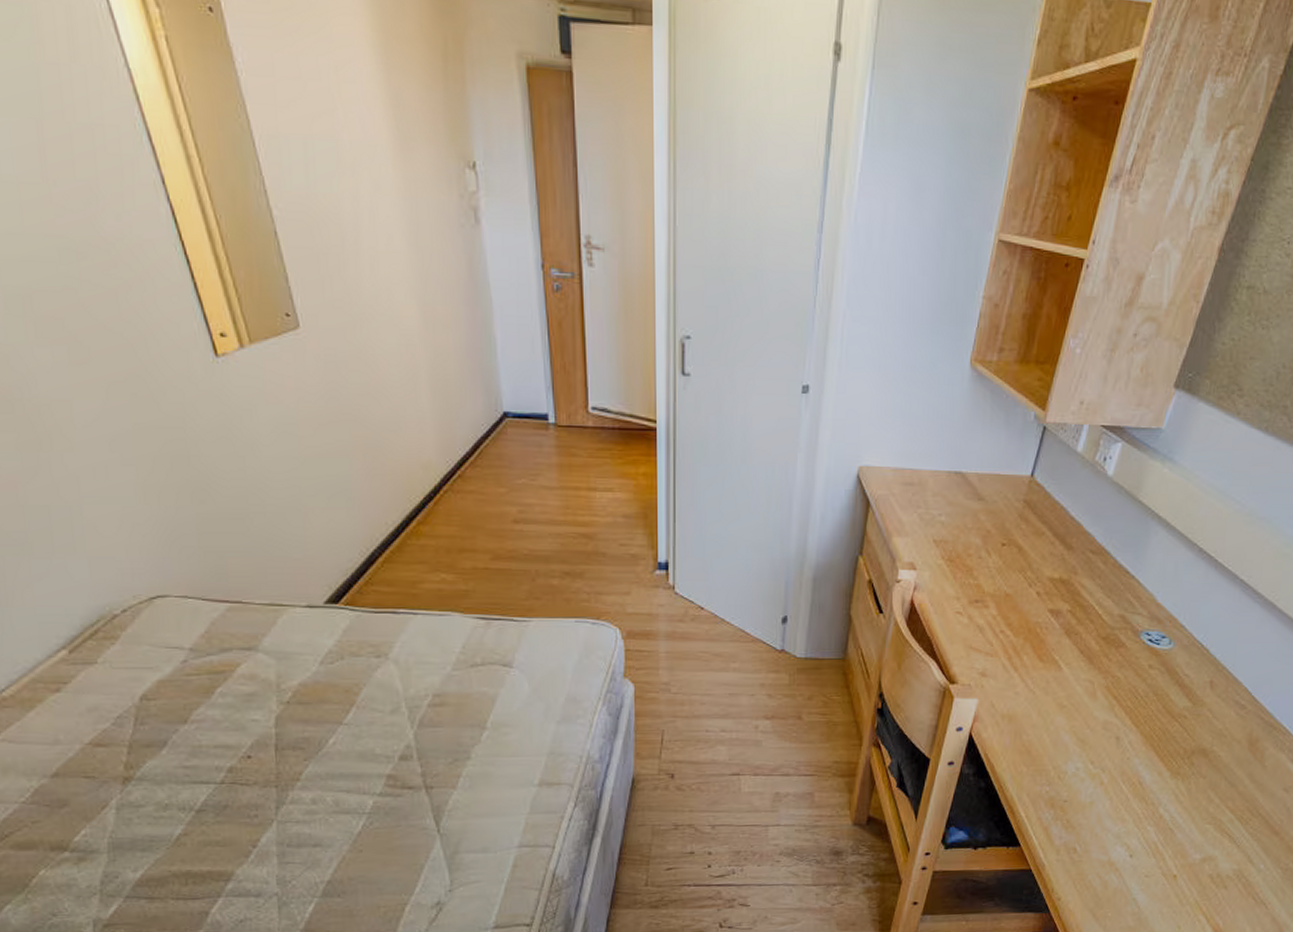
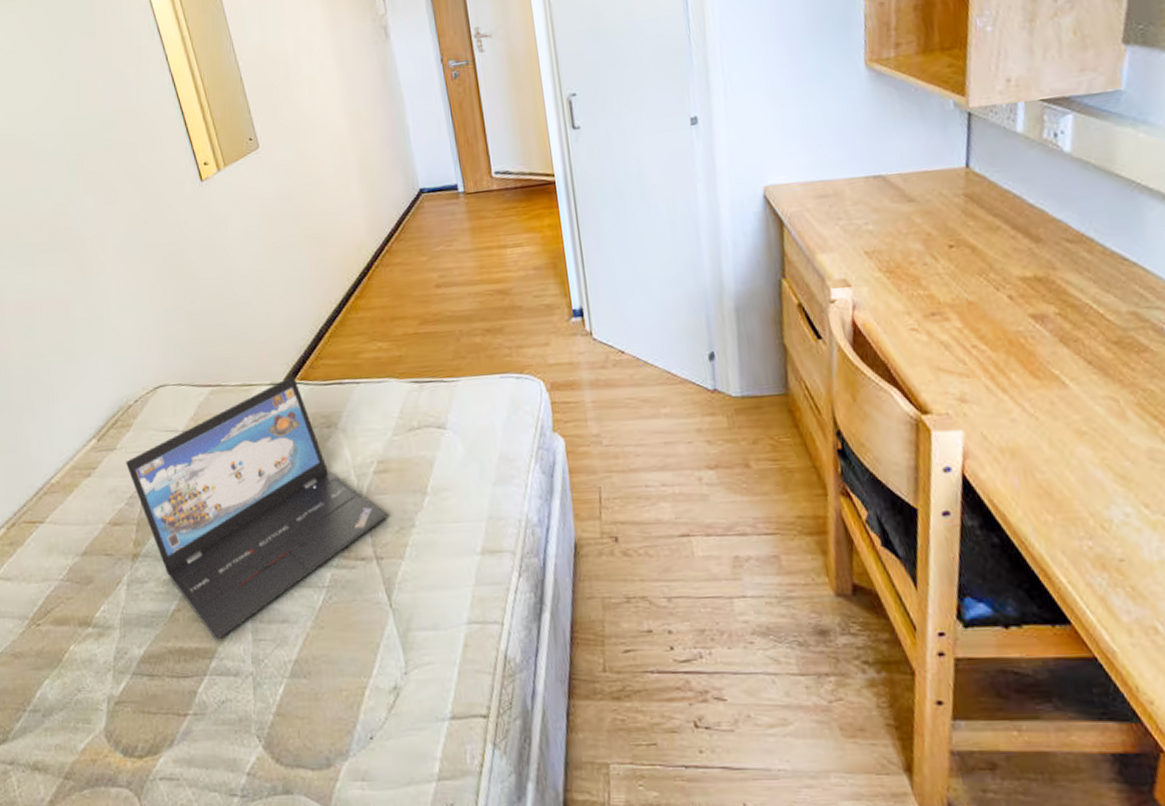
laptop: none [110,600,443,864] -> present [125,376,389,640]

